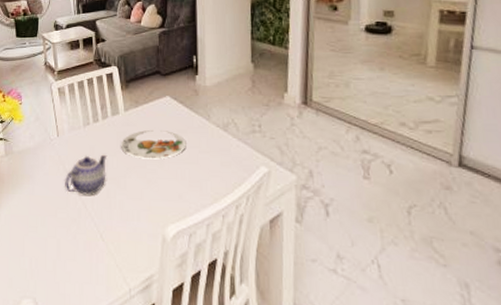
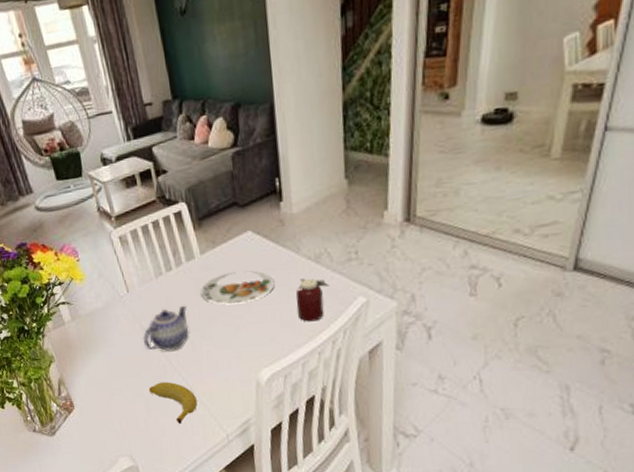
banana: none [62,225,105,271] -> present [148,381,197,424]
jar: none [204,143,235,185] -> present [296,278,330,322]

